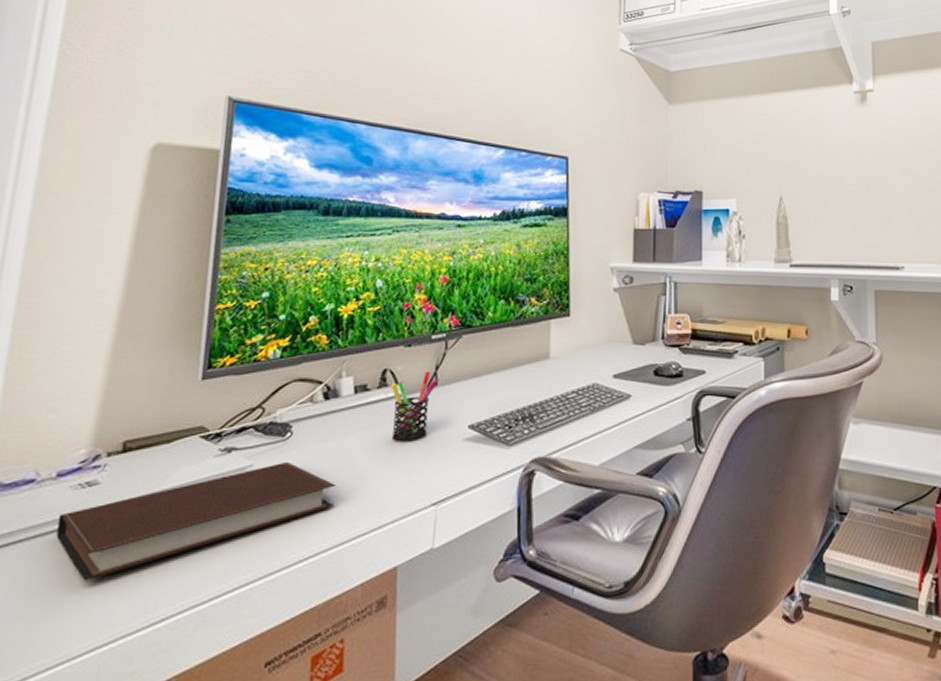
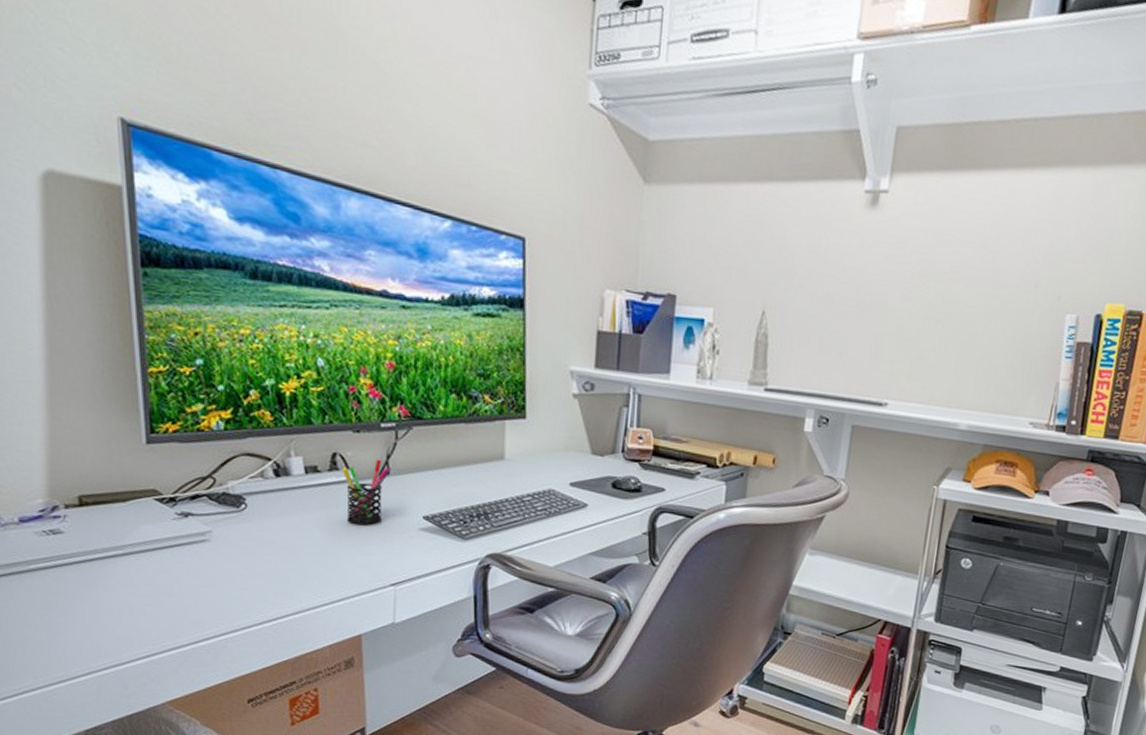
notebook: present [56,461,336,581] -> none [31,531,296,617]

